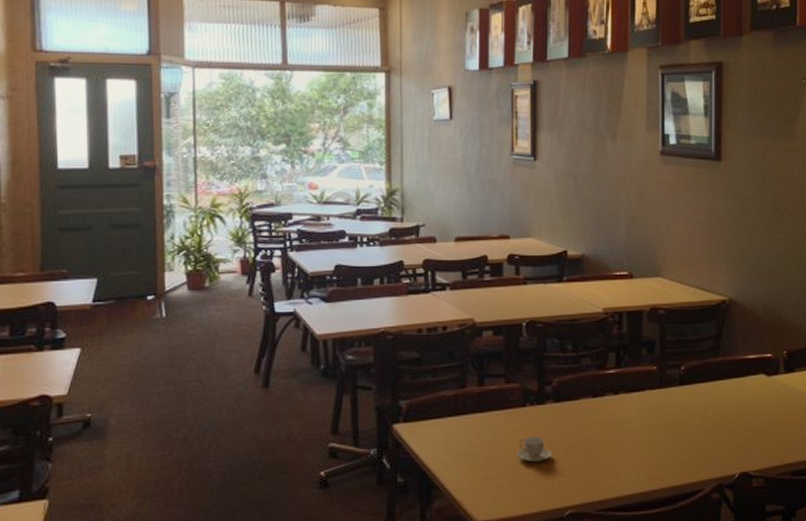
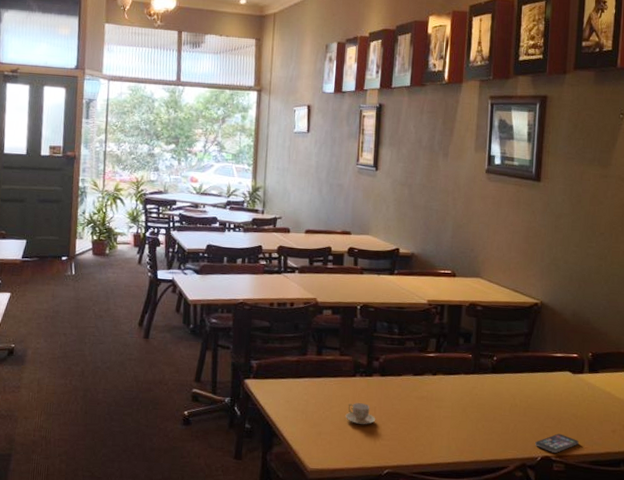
smartphone: none [732,445,778,467] -> present [535,433,579,453]

